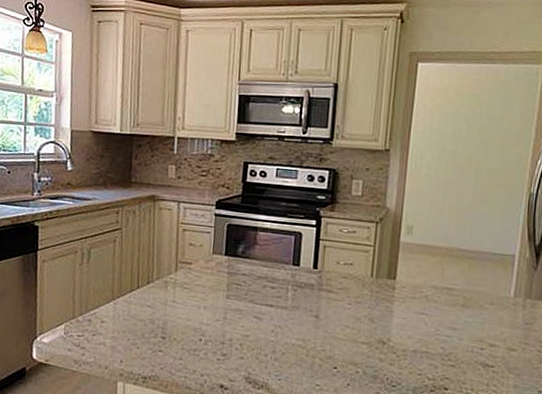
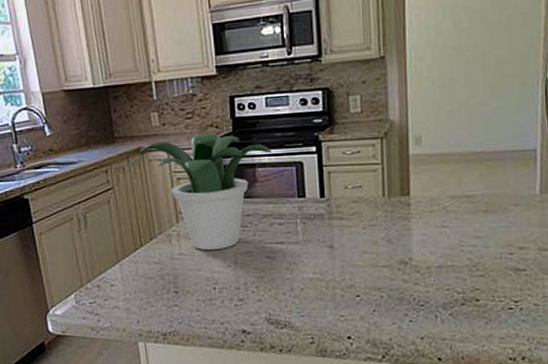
potted plant: none [152,191,275,303] -> present [139,132,272,250]

